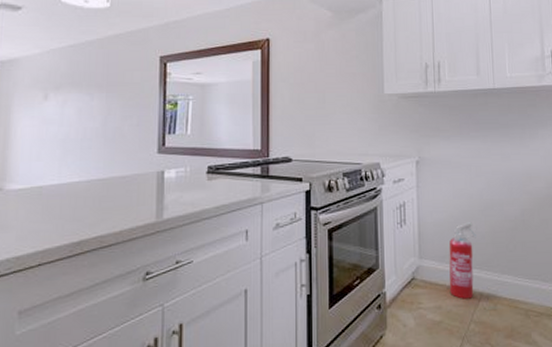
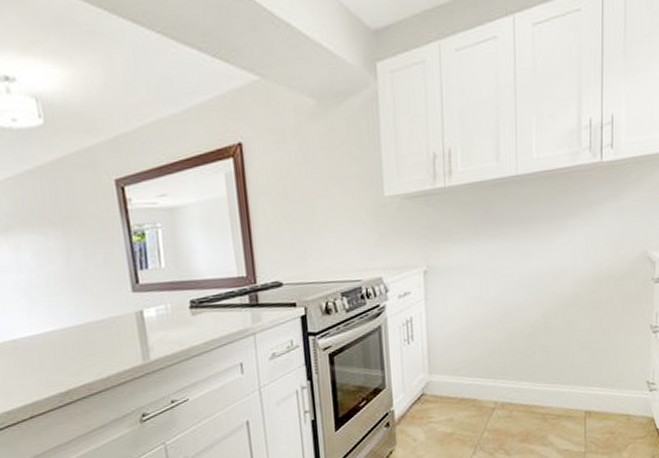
fire extinguisher: present [449,222,477,299] -> none [461,331,493,410]

